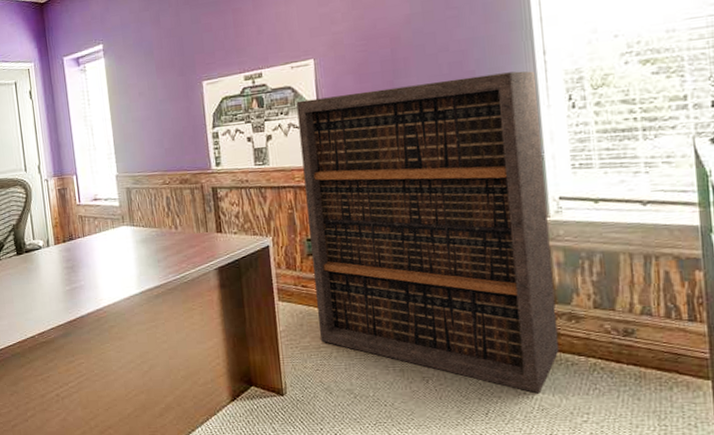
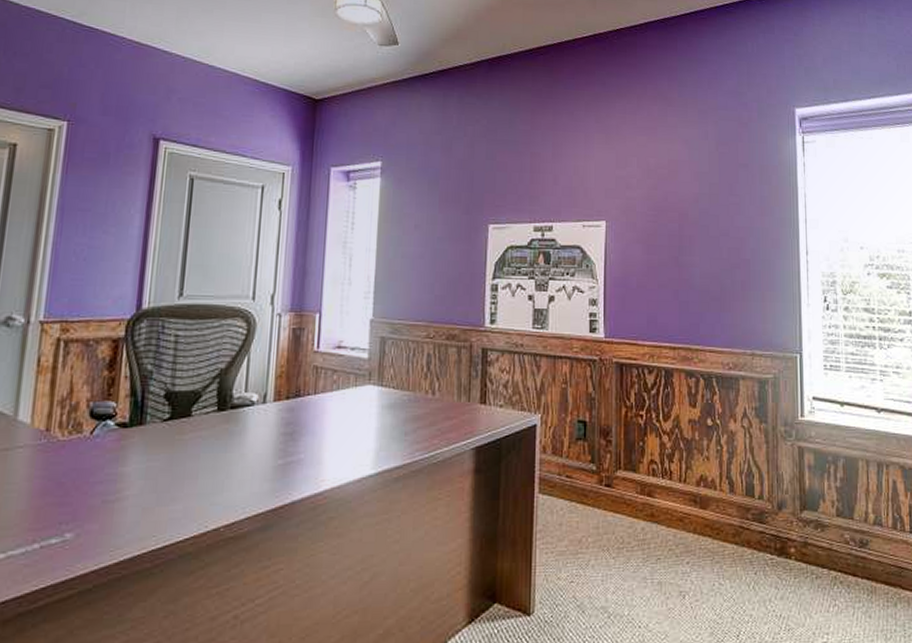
bookshelf: present [296,71,559,394] -> none [580,263,806,611]

